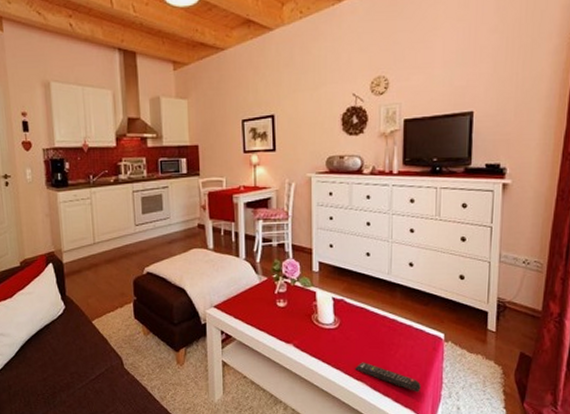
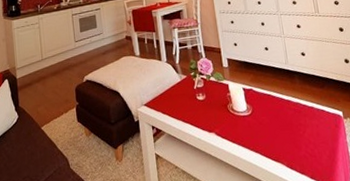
remote control: present [354,362,421,392] -> none [270,143,332,168]

